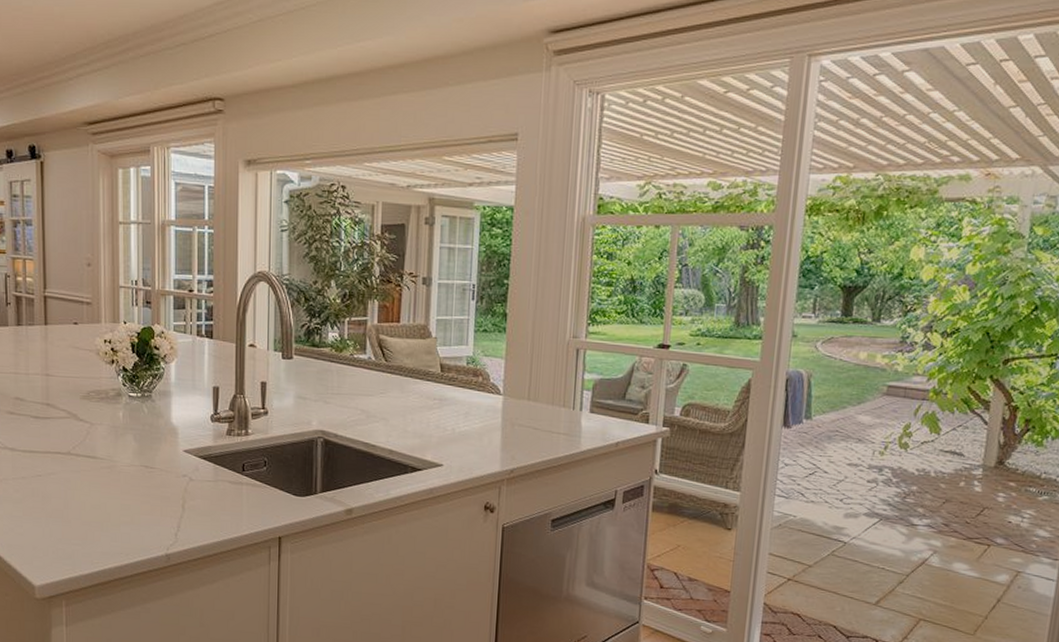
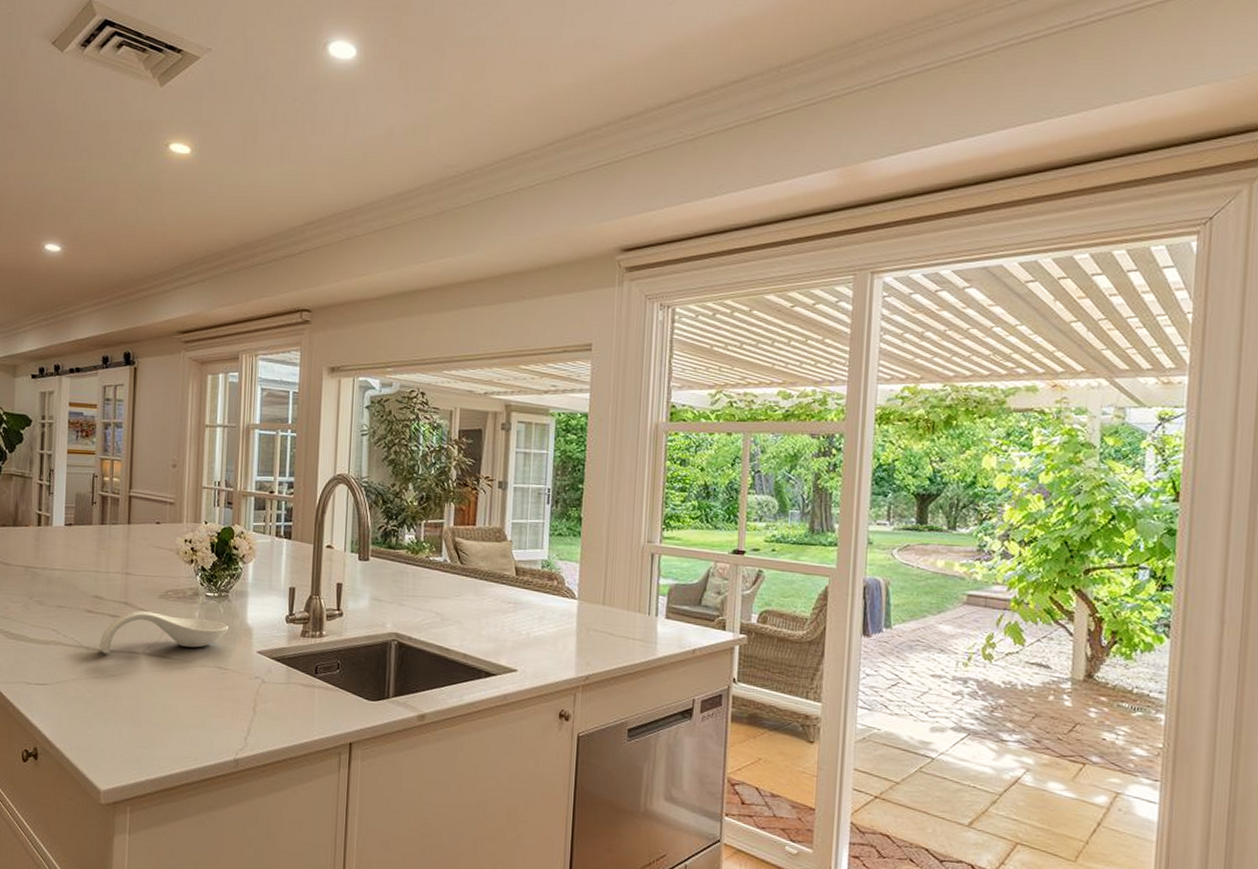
spoon rest: none [23,412,154,455] -> present [99,610,229,654]

